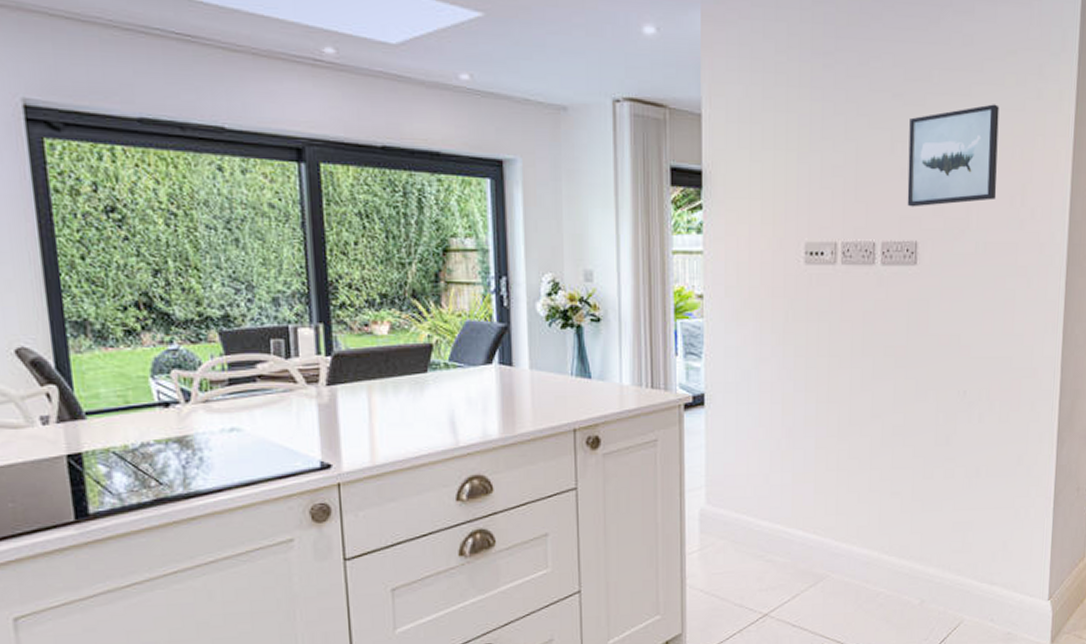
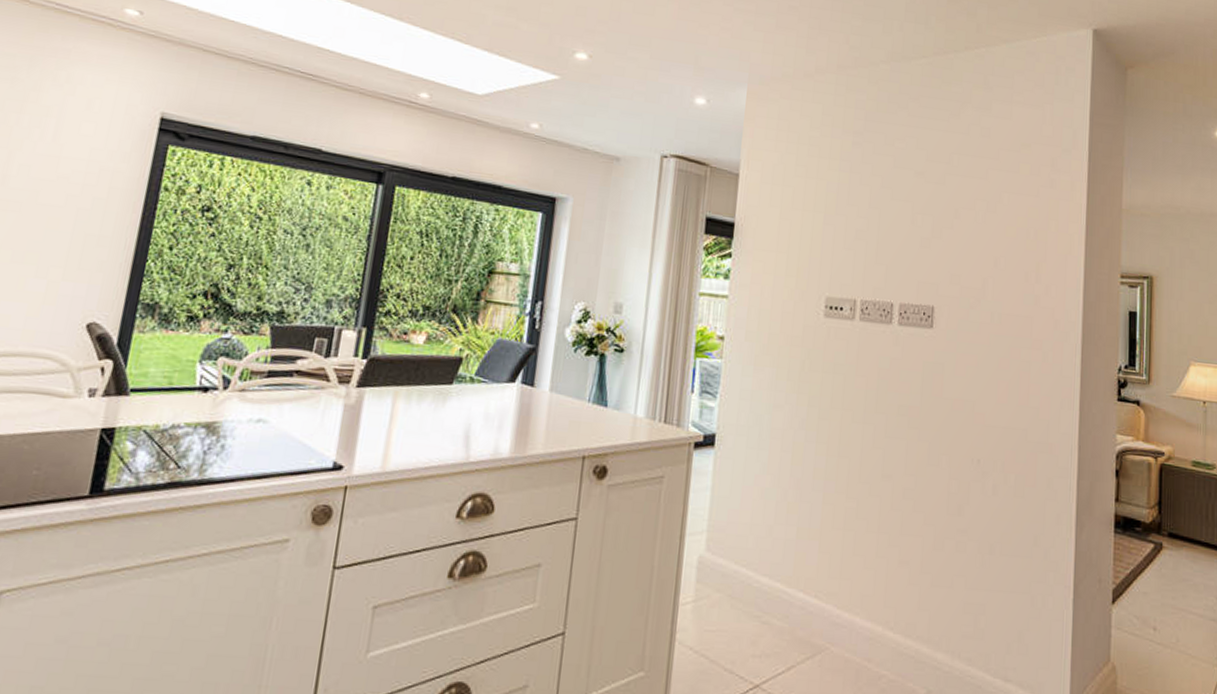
wall art: present [907,104,1000,207] -> none [925,188,1015,275]

